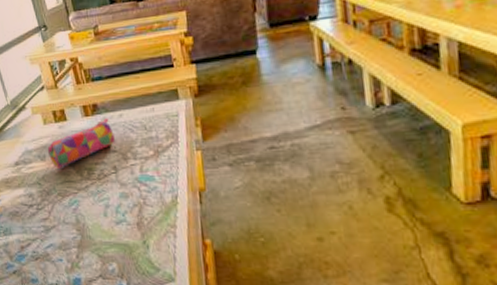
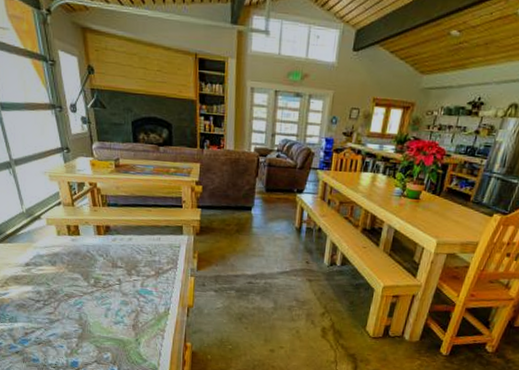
pencil case: present [47,118,115,168] -> none [58,239,122,274]

